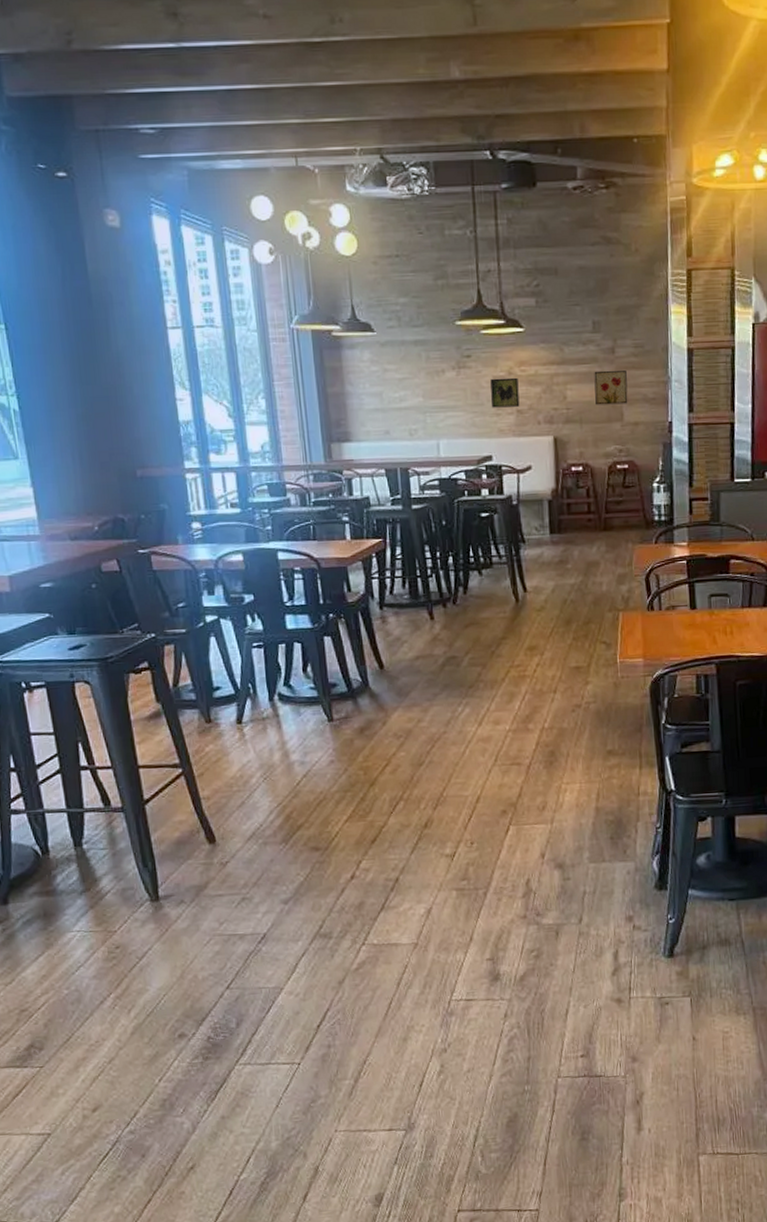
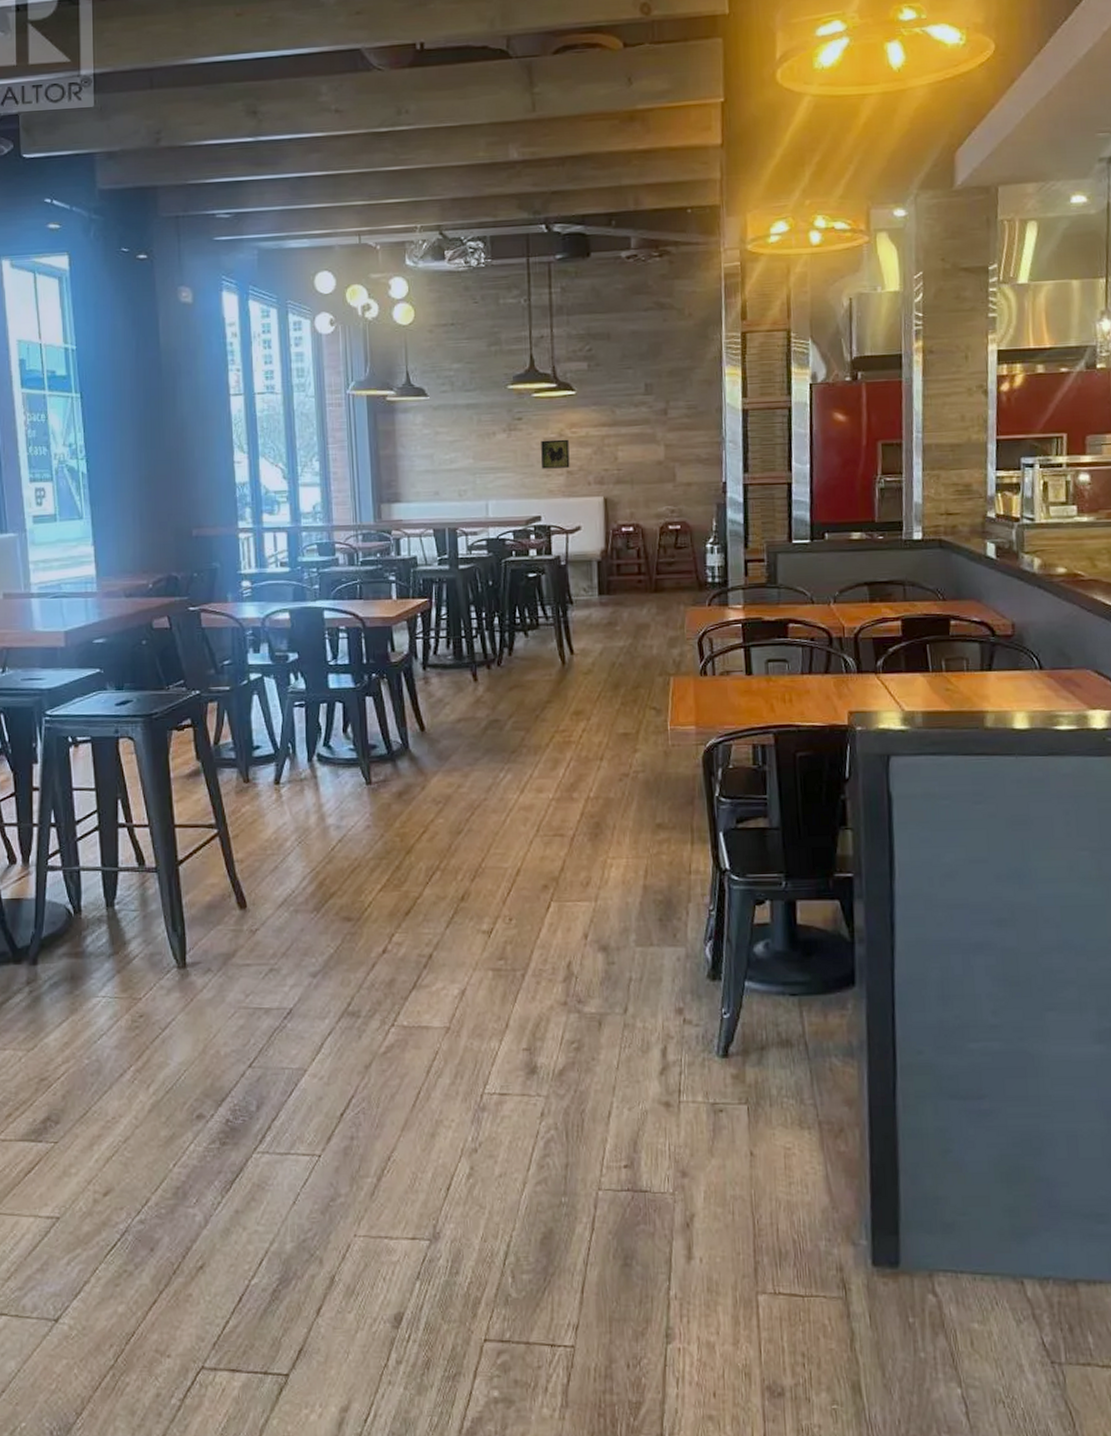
wall art: present [594,370,628,405] -> none [646,431,681,466]

